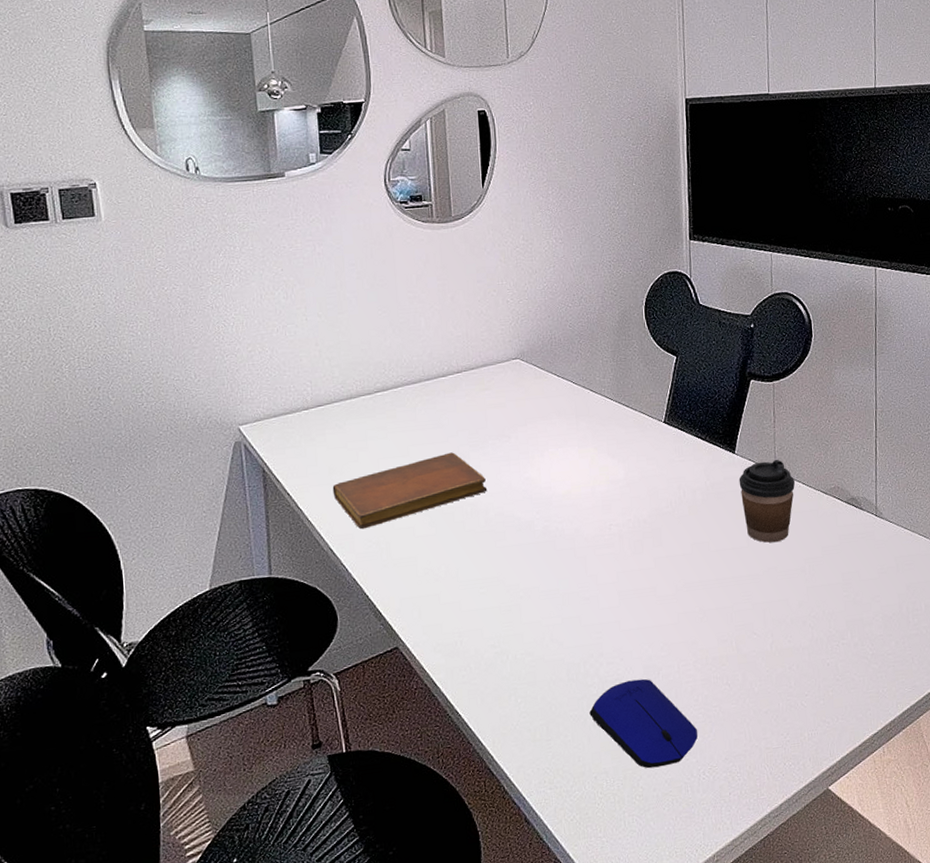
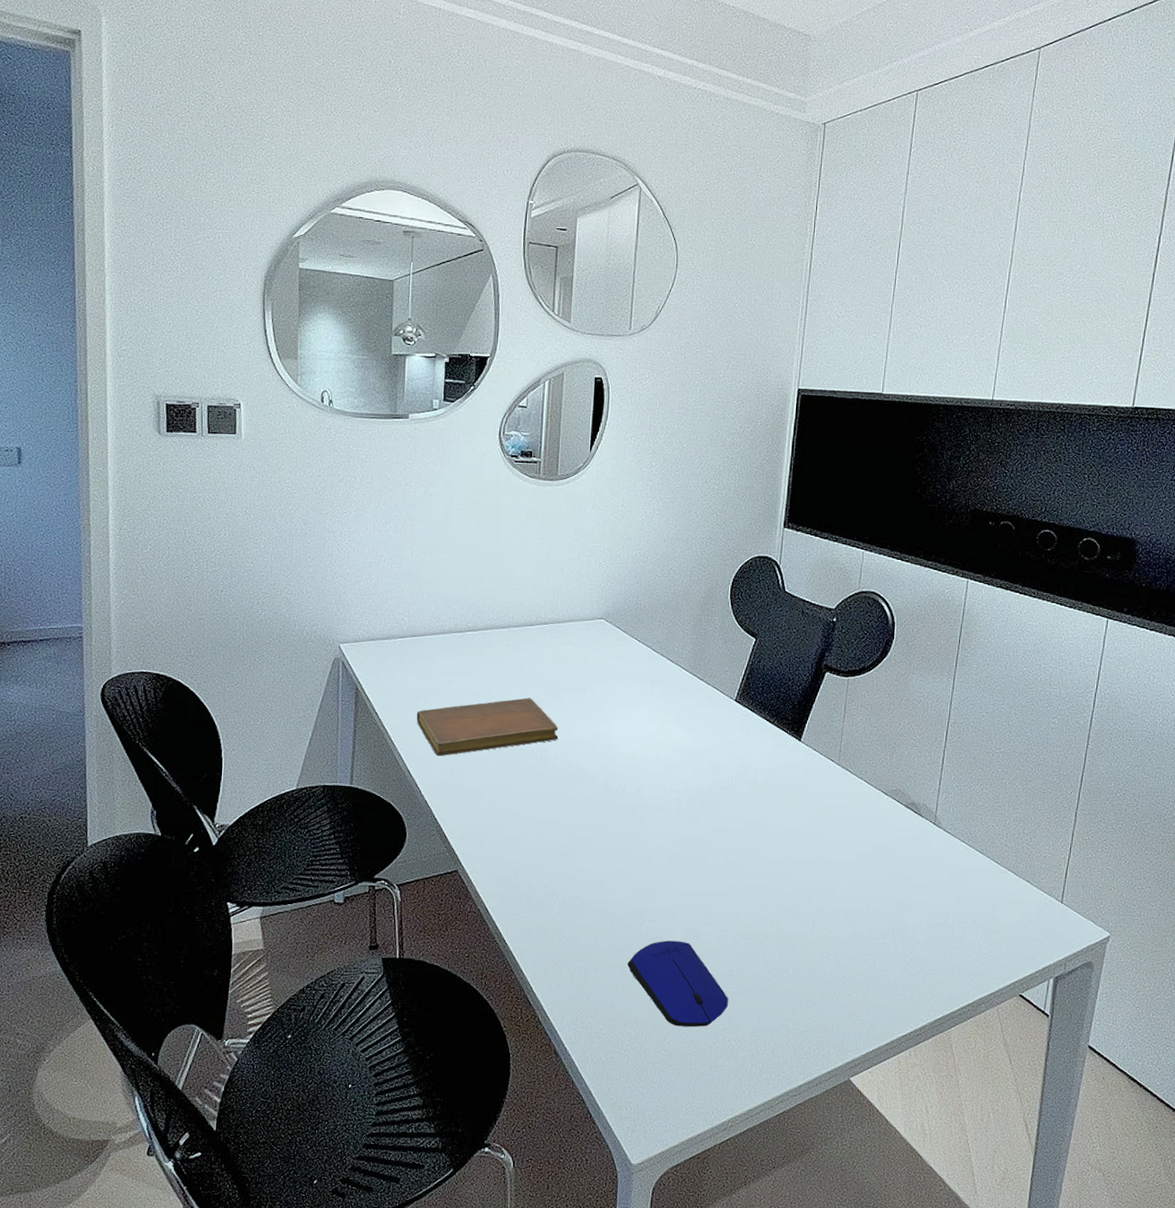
coffee cup: present [739,459,796,543] -> none [801,753,858,834]

